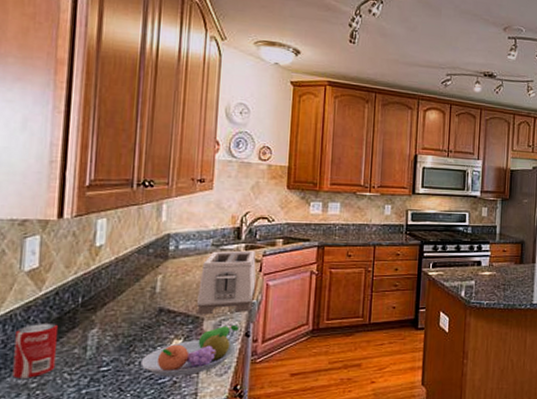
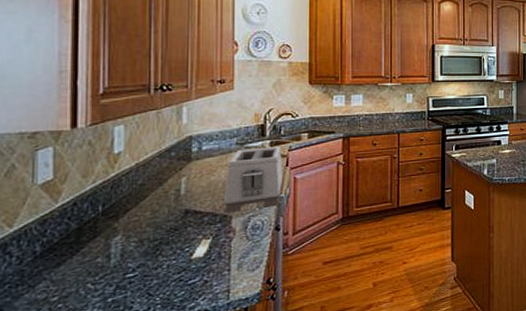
beverage can: present [12,322,59,379] -> none [31,234,79,294]
fruit bowl: present [141,324,239,377] -> none [169,219,268,277]

